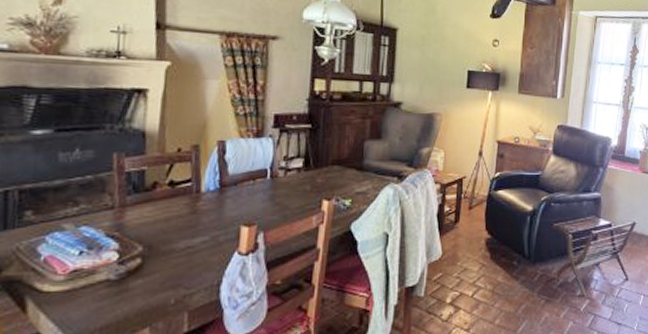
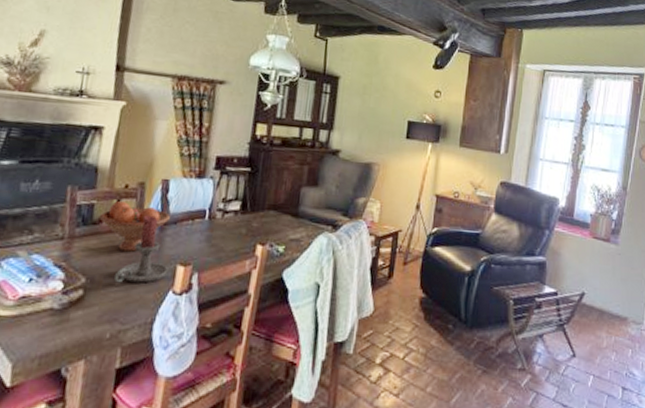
fruit bowl: none [151,166,229,216] -> present [99,201,170,252]
candle holder: none [174,178,232,249] -> present [114,215,169,283]

